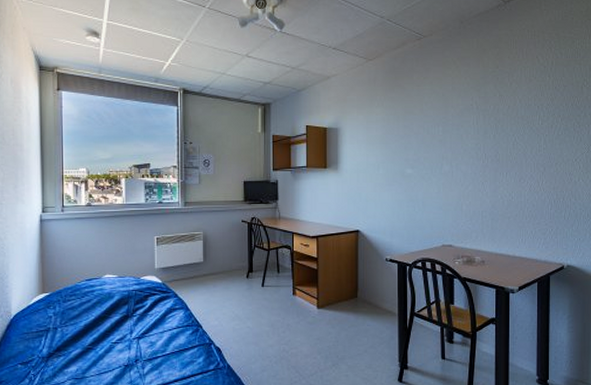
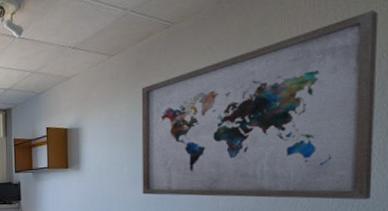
wall art: none [396,45,580,205] -> present [141,10,379,200]

